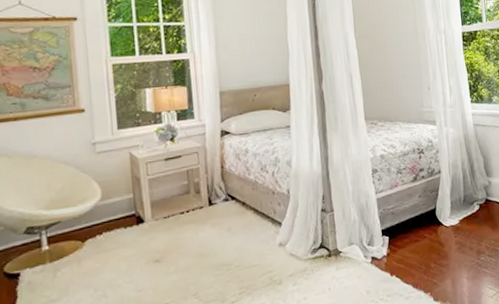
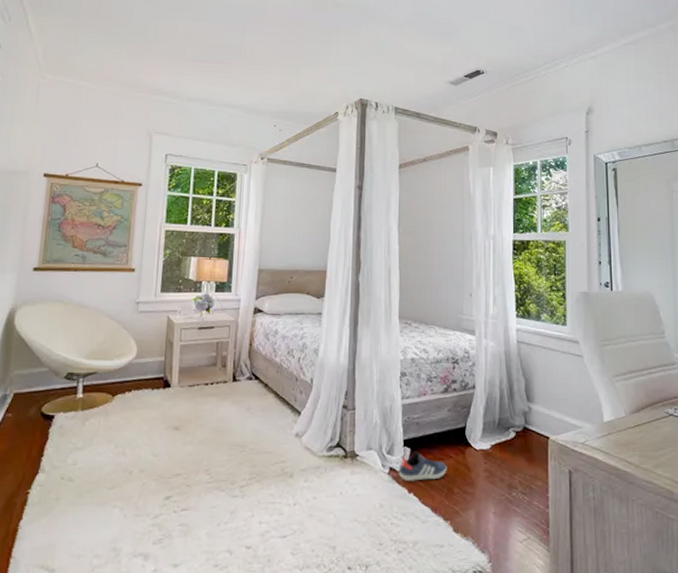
sneaker: none [380,238,423,266] -> present [398,451,447,481]

